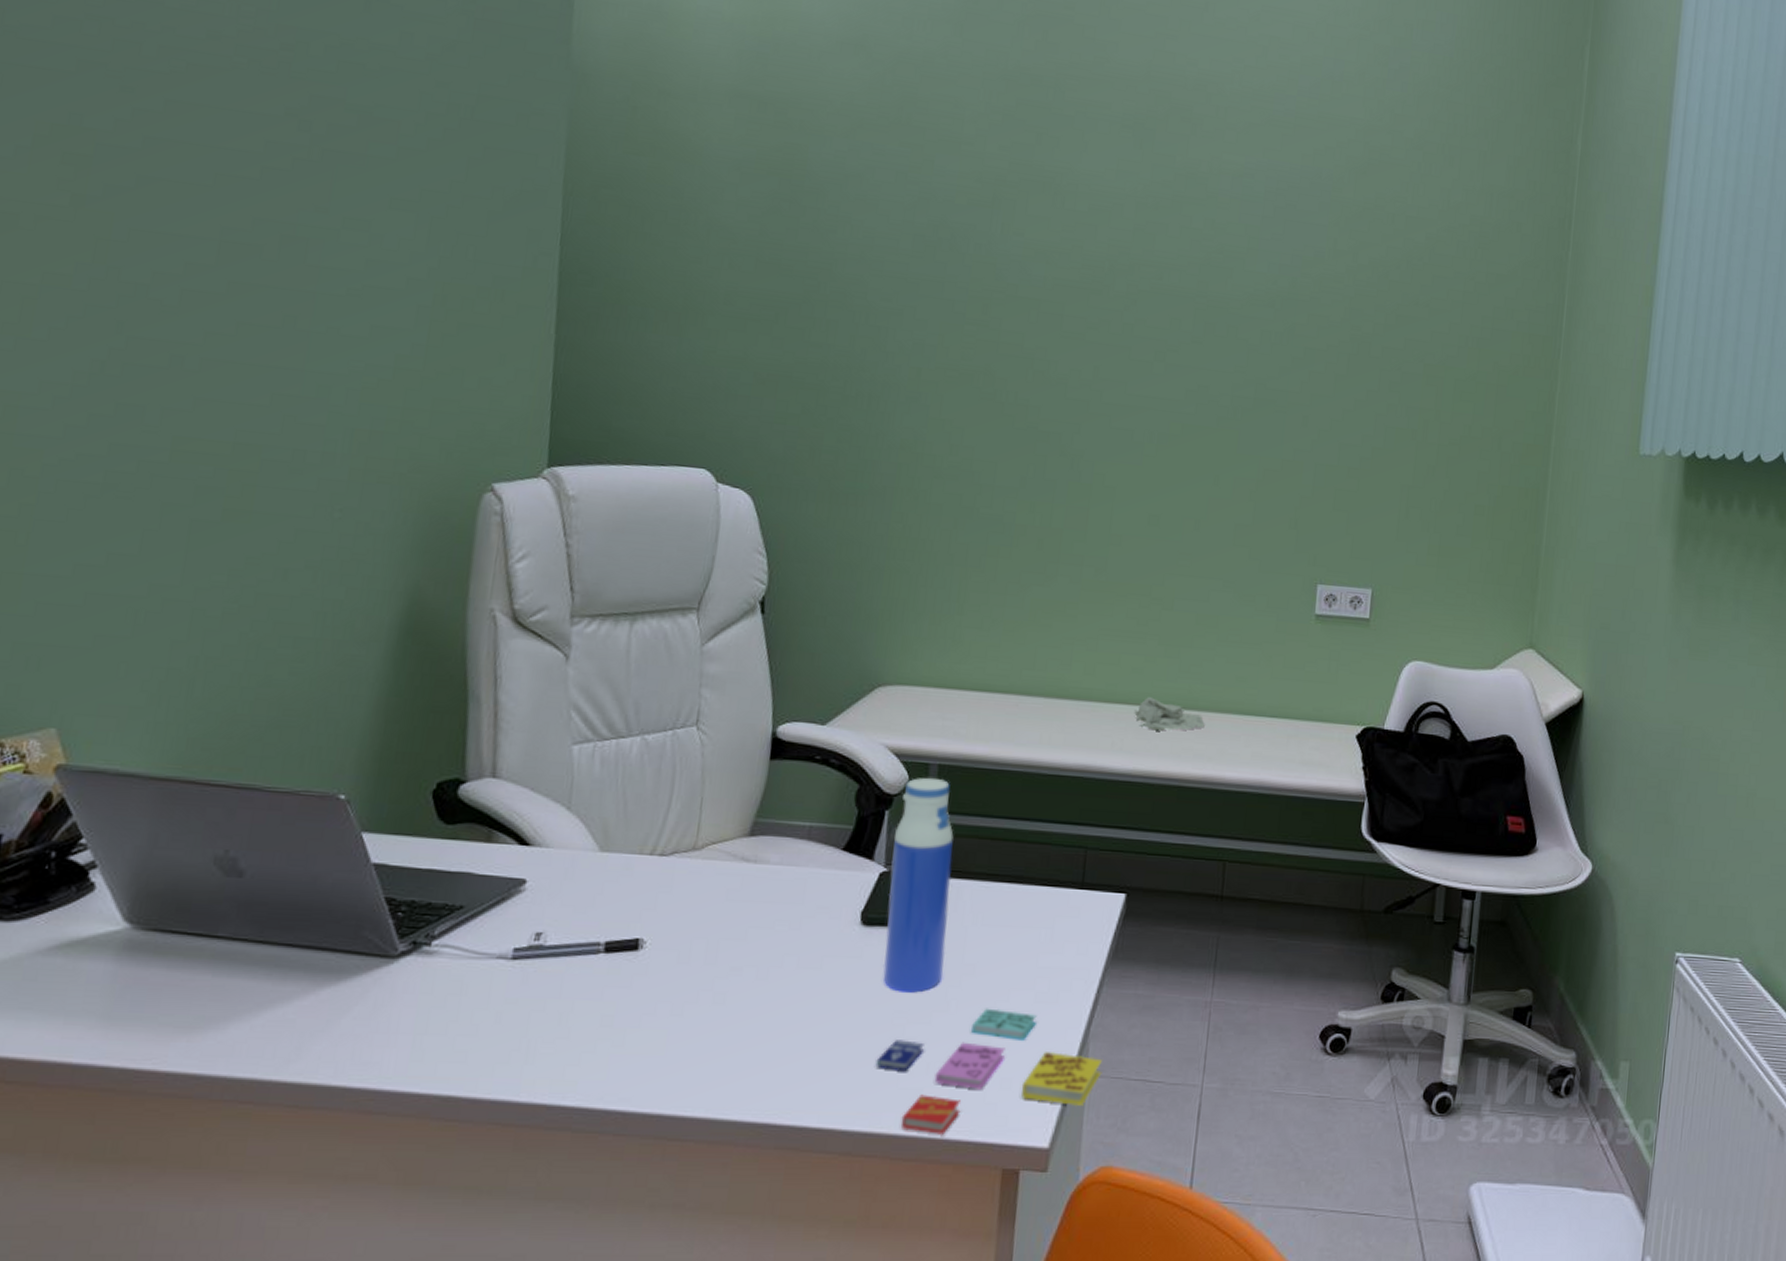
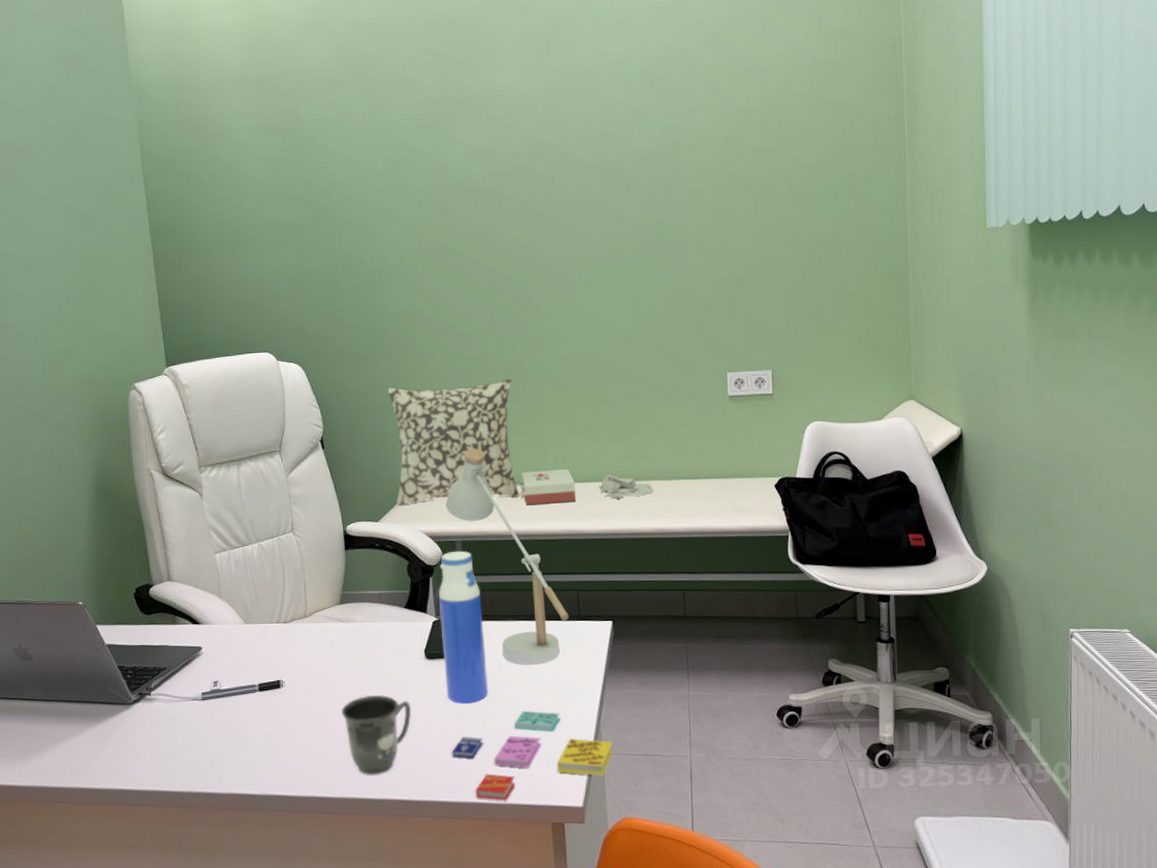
mug: none [724,971,829,1086] -> present [342,695,412,774]
pillow: none [855,542,1041,713] -> present [387,379,519,505]
desk lamp: none [924,639,1070,946] -> present [445,448,570,666]
first-aid kit: none [1029,680,1104,728] -> present [520,468,576,506]

